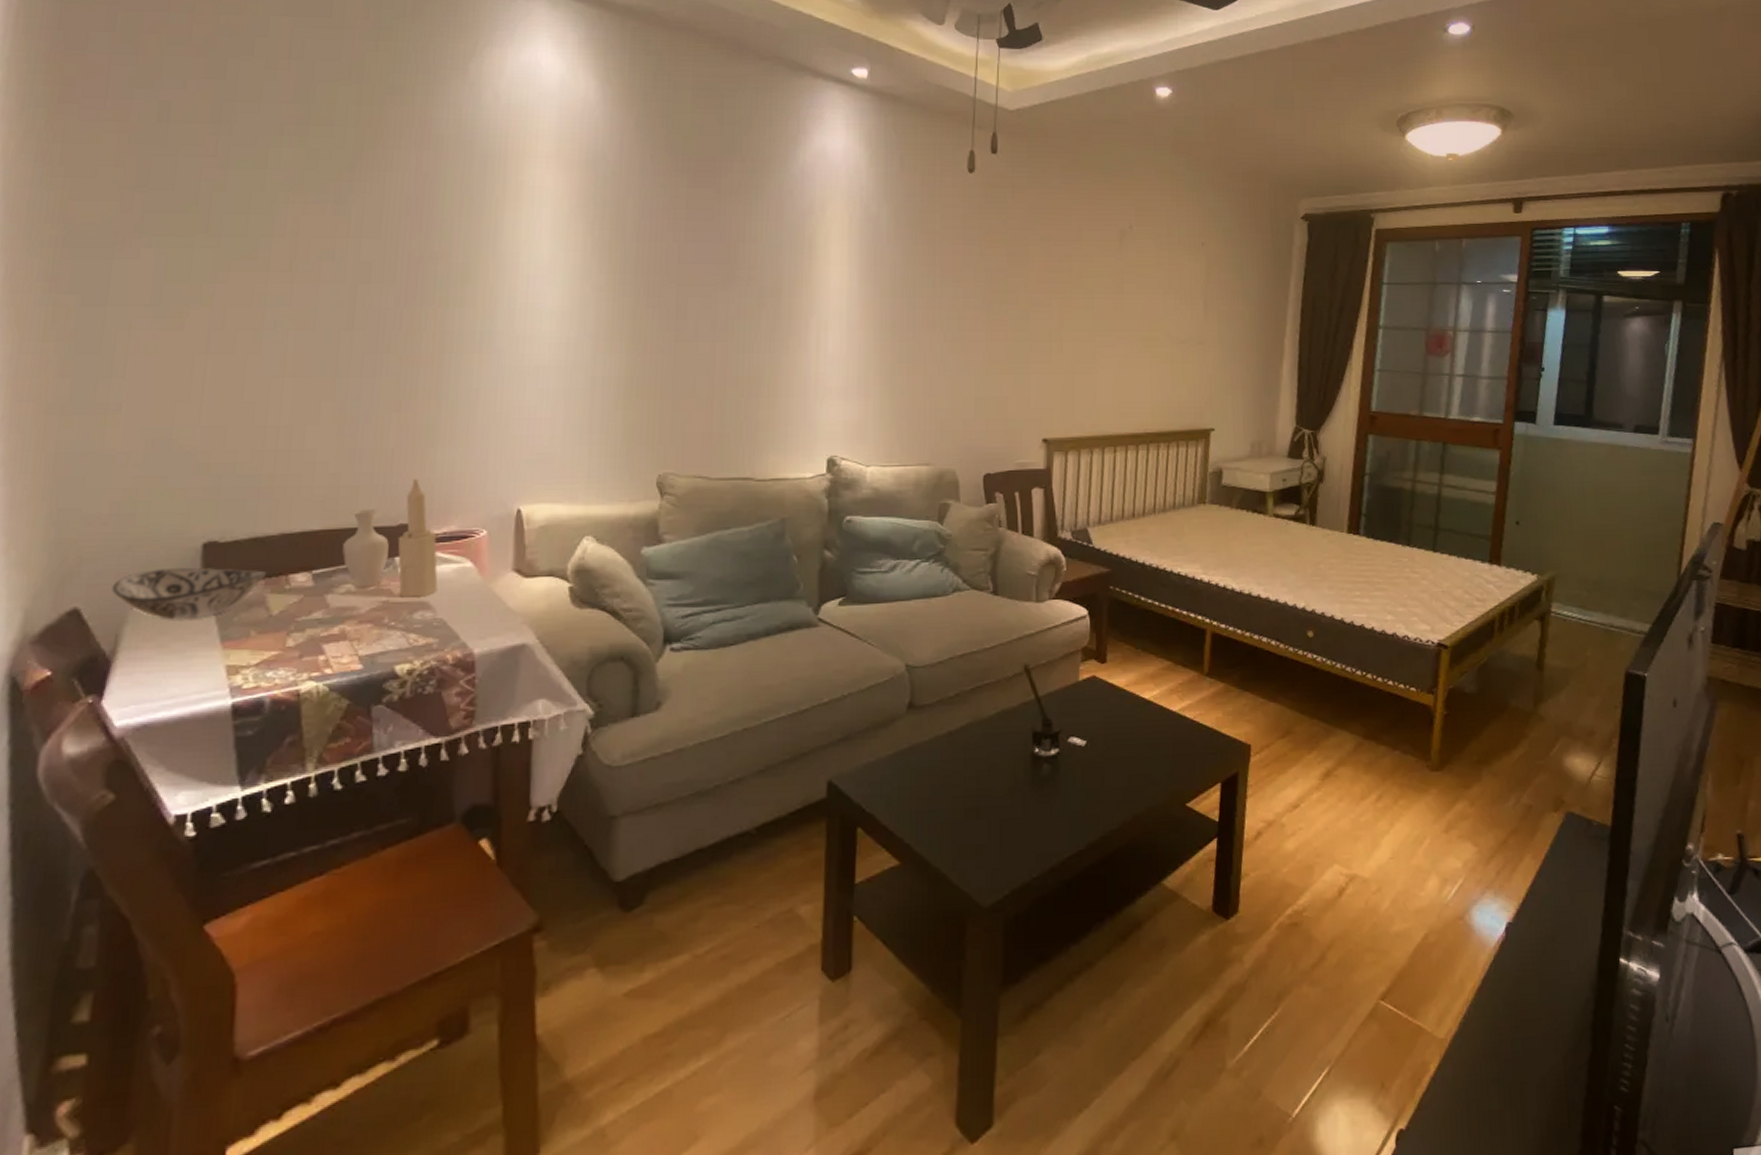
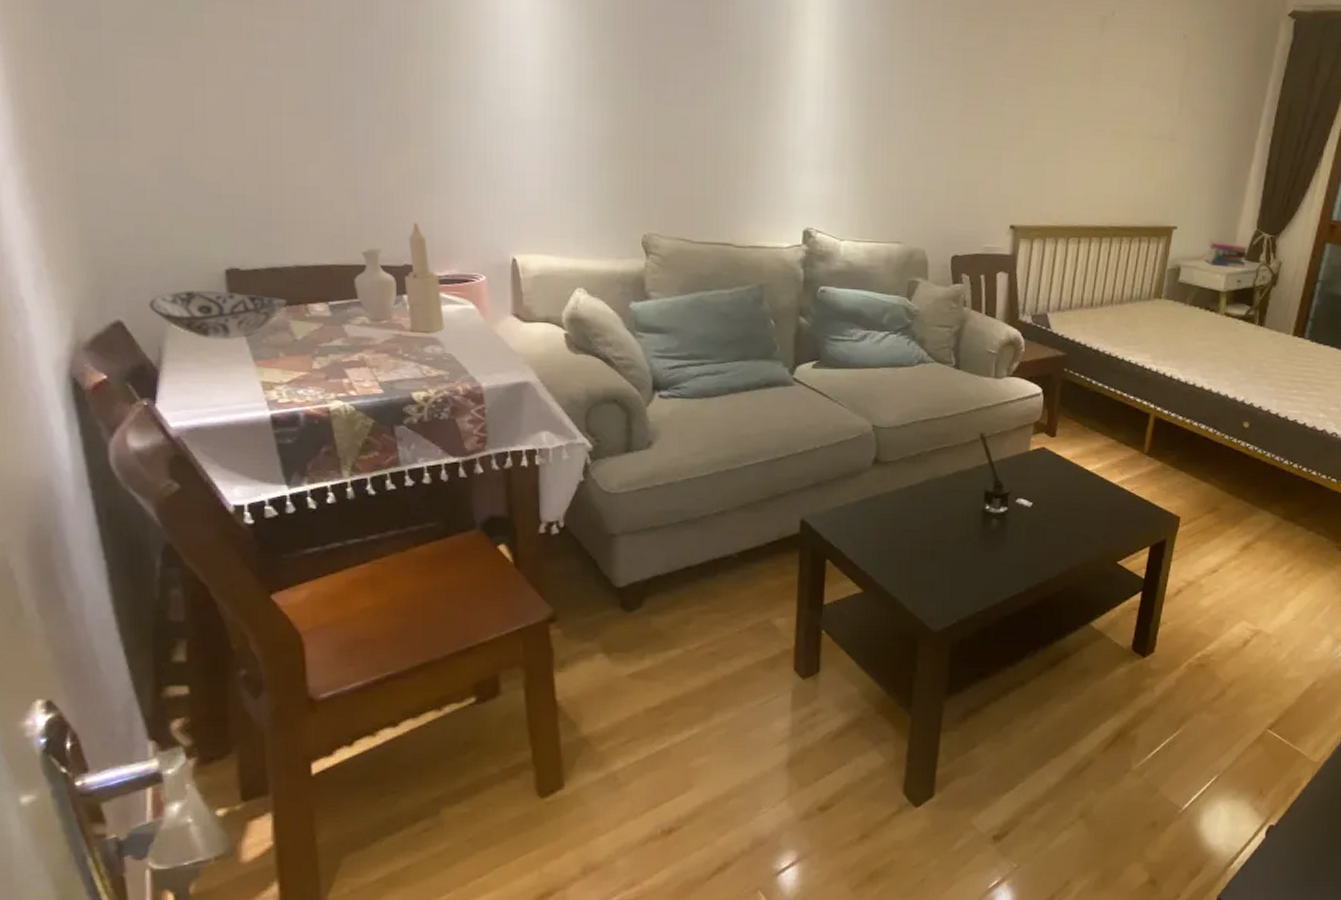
books: none [1243,438,1289,467] -> present [1201,239,1247,268]

